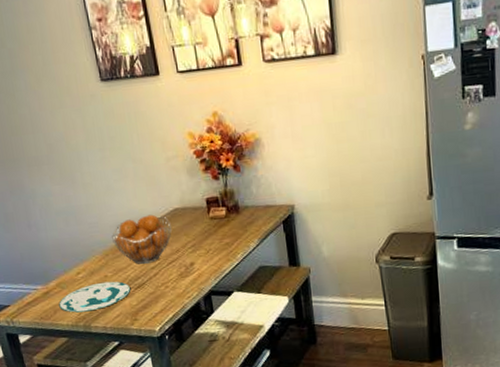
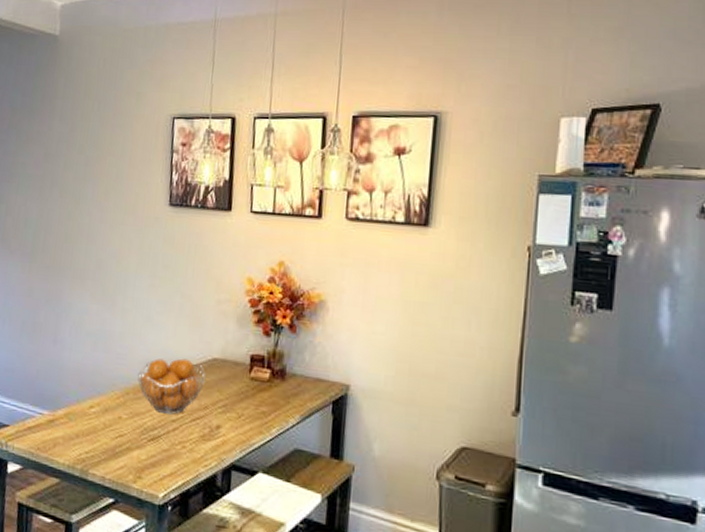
plate: present [59,281,131,313] -> none [60,423,144,455]

